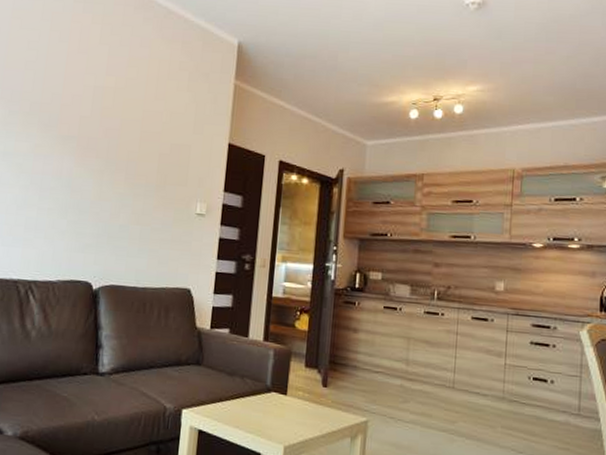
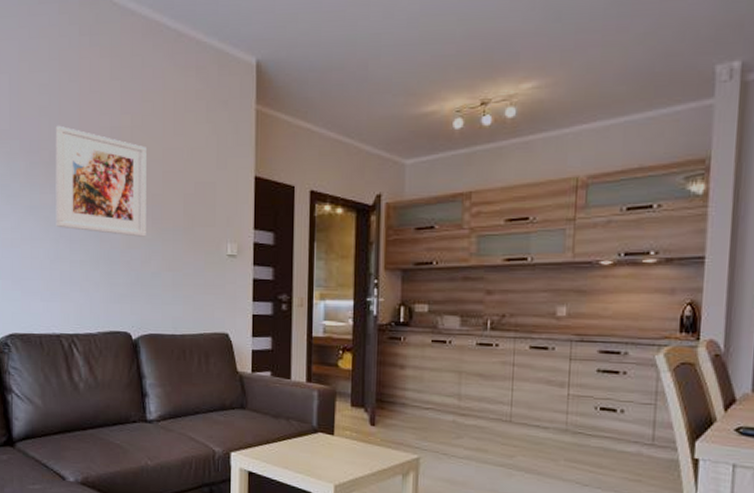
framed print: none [27,79,127,191] -> present [55,125,147,237]

